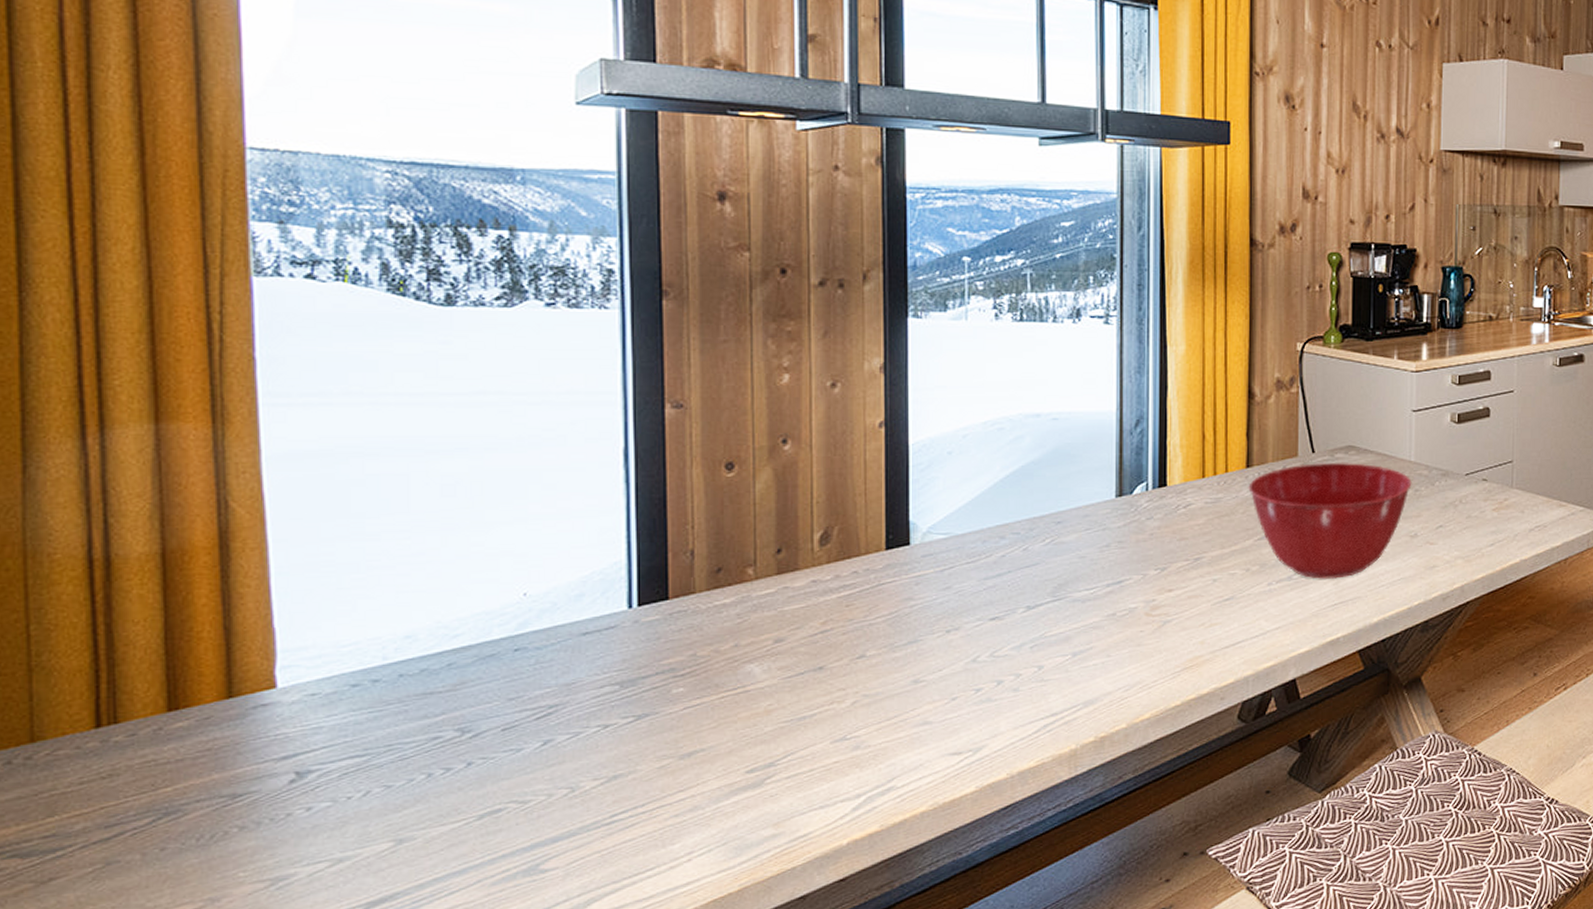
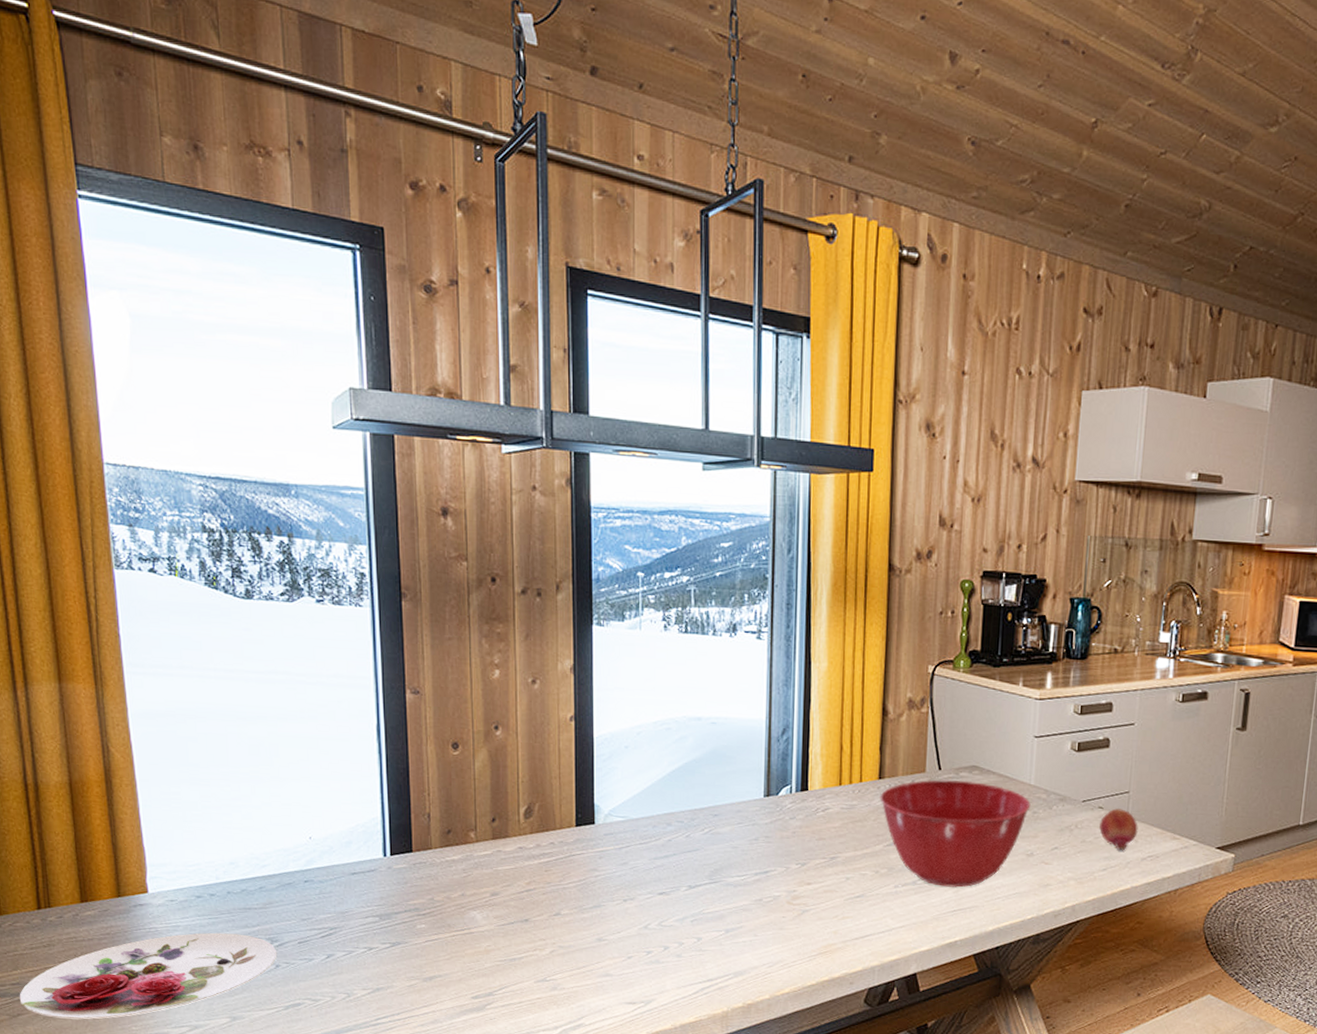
plate: none [54,728,470,876] -> present [19,932,278,1019]
fruit: none [1485,479,1524,522] -> present [1099,808,1138,850]

